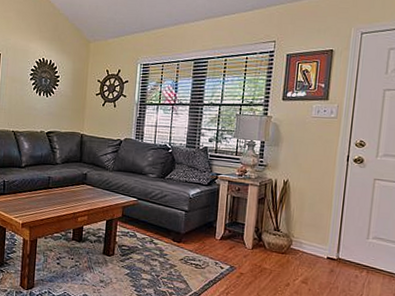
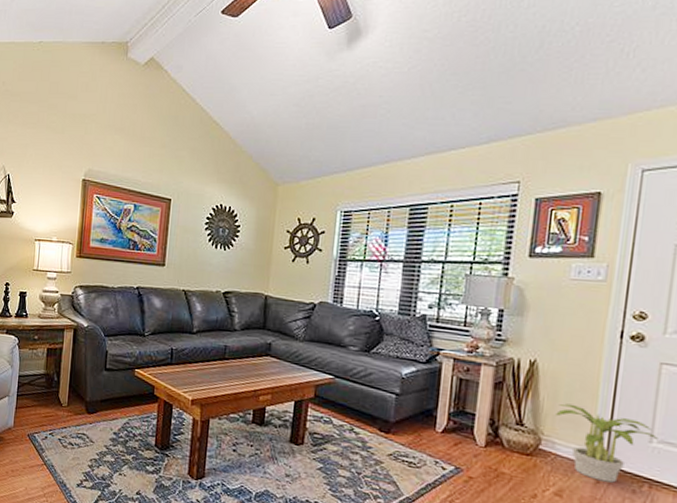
potted plant: none [302,212,373,271] -> present [555,403,658,483]

